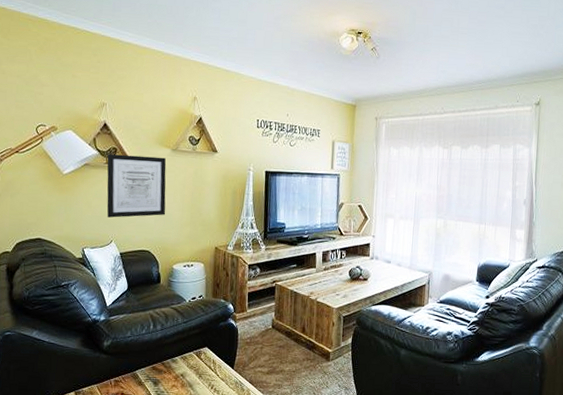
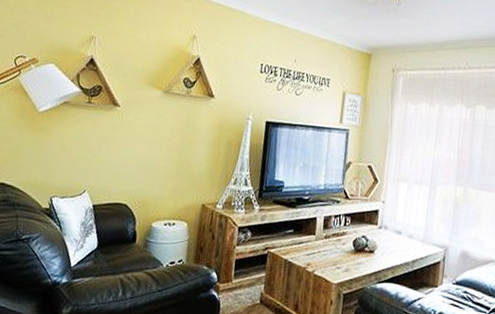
wall art: present [107,154,167,218] -> none [83,92,156,165]

